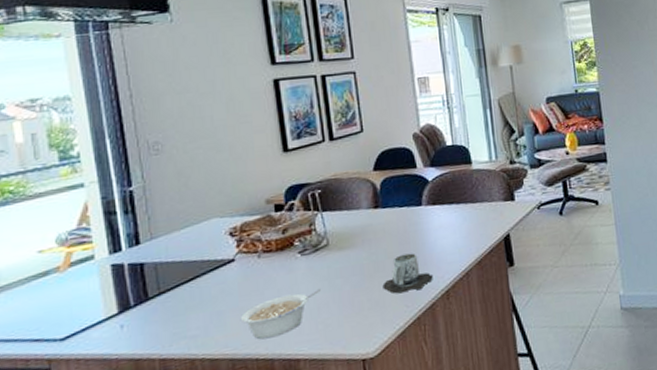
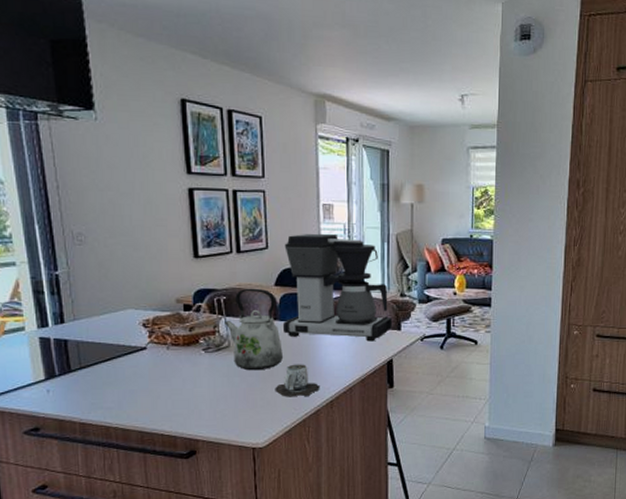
legume: present [241,290,321,340] -> none [150,384,220,419]
kettle: none [320,176,389,269] -> present [223,288,283,371]
coffee maker: none [380,108,506,225] -> present [282,234,393,342]

